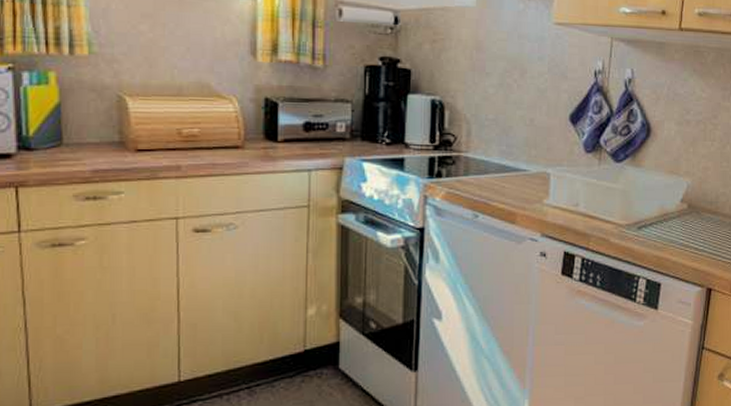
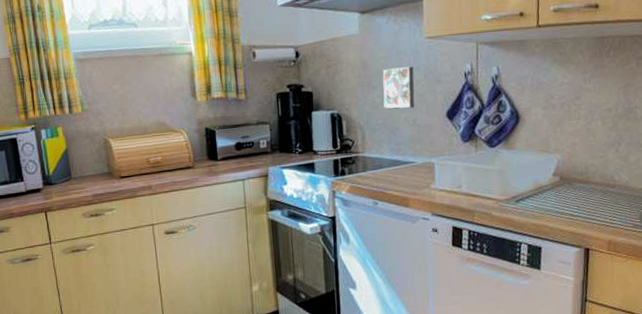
decorative tile: none [497,53,536,106] -> present [382,66,415,109]

